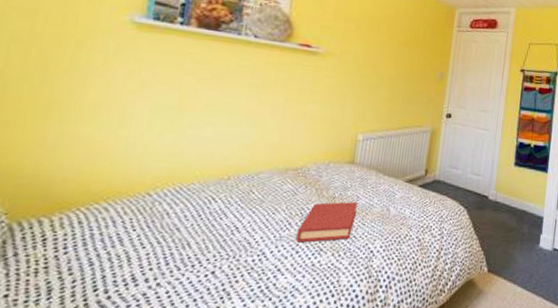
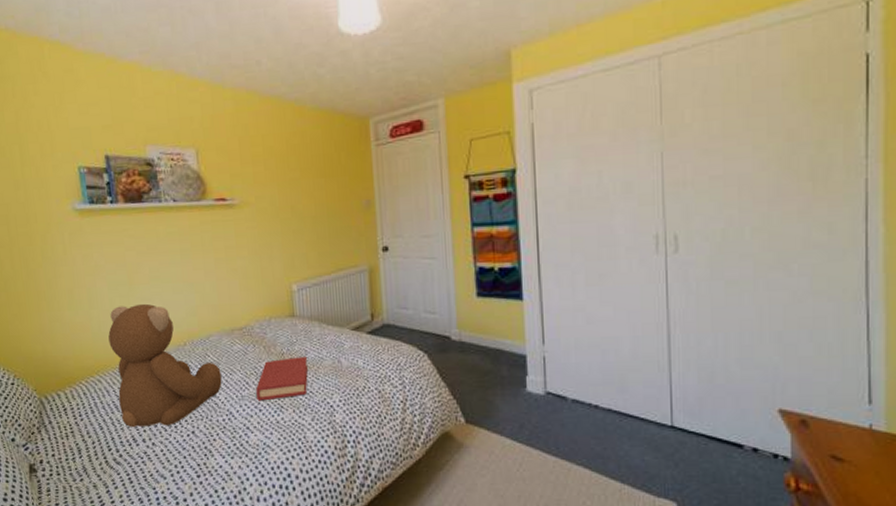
teddy bear: none [124,129,263,266] -> present [108,303,222,428]

